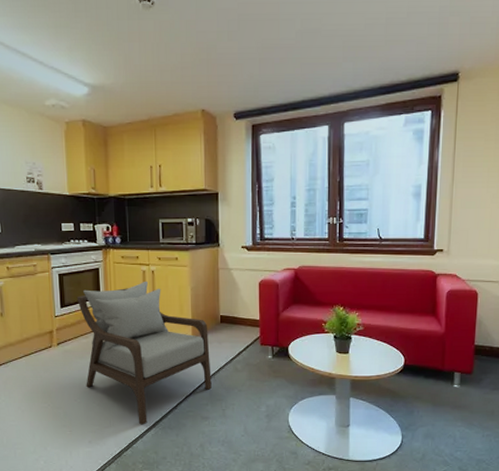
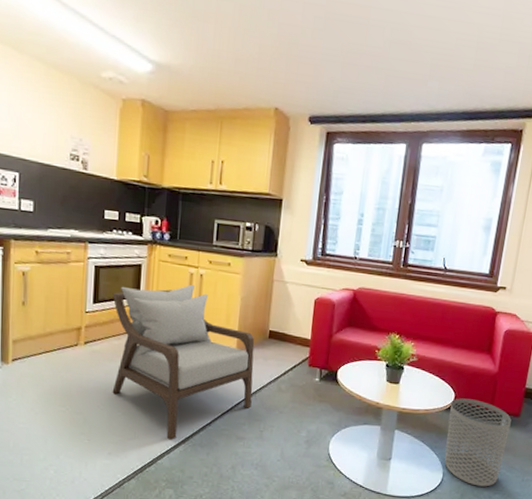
waste bin: none [401,361,464,445] -> present [444,398,512,487]

